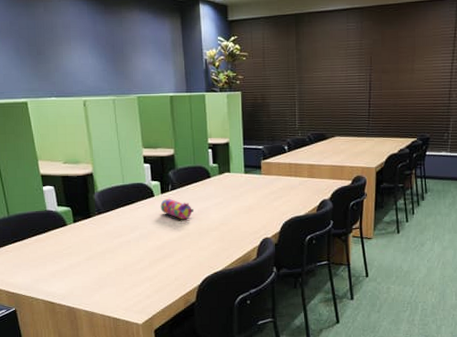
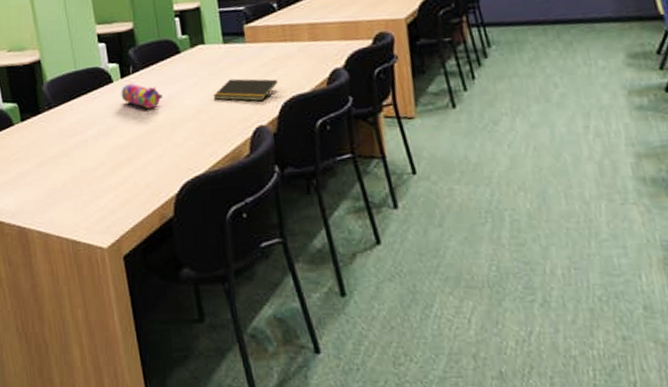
notepad: none [233,201,282,220] -> present [213,78,278,102]

